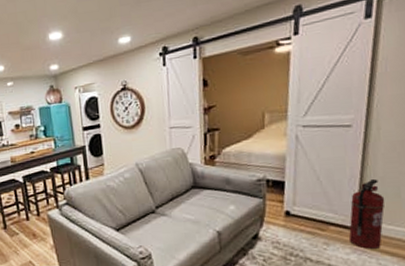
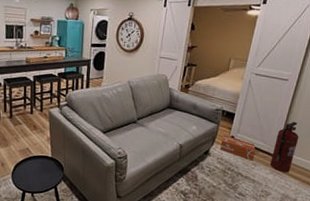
cardboard box: none [272,211,324,240] -> present [220,135,256,161]

